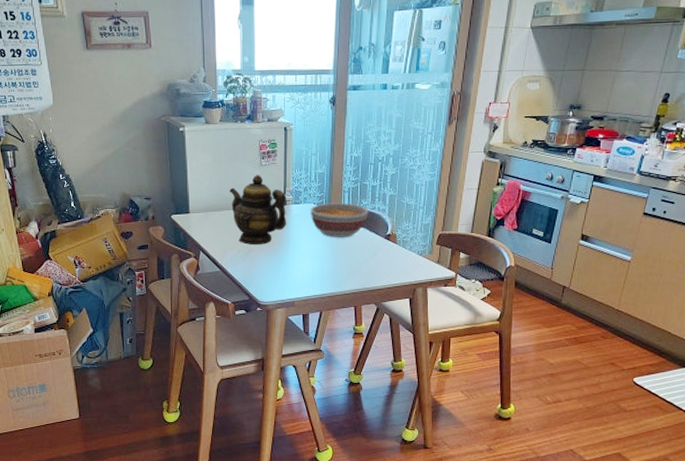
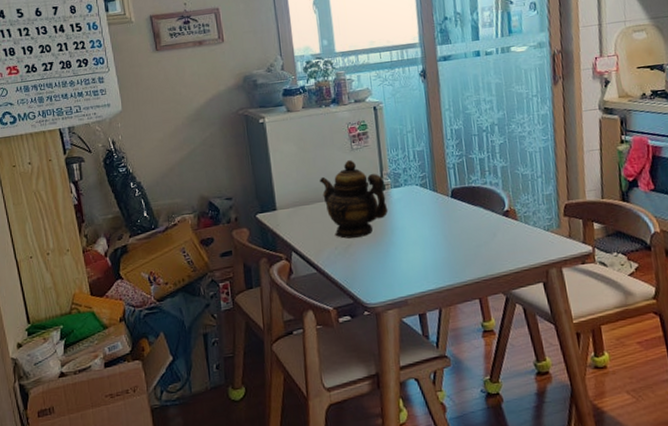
bowl: present [310,203,369,238] -> none [412,180,480,221]

